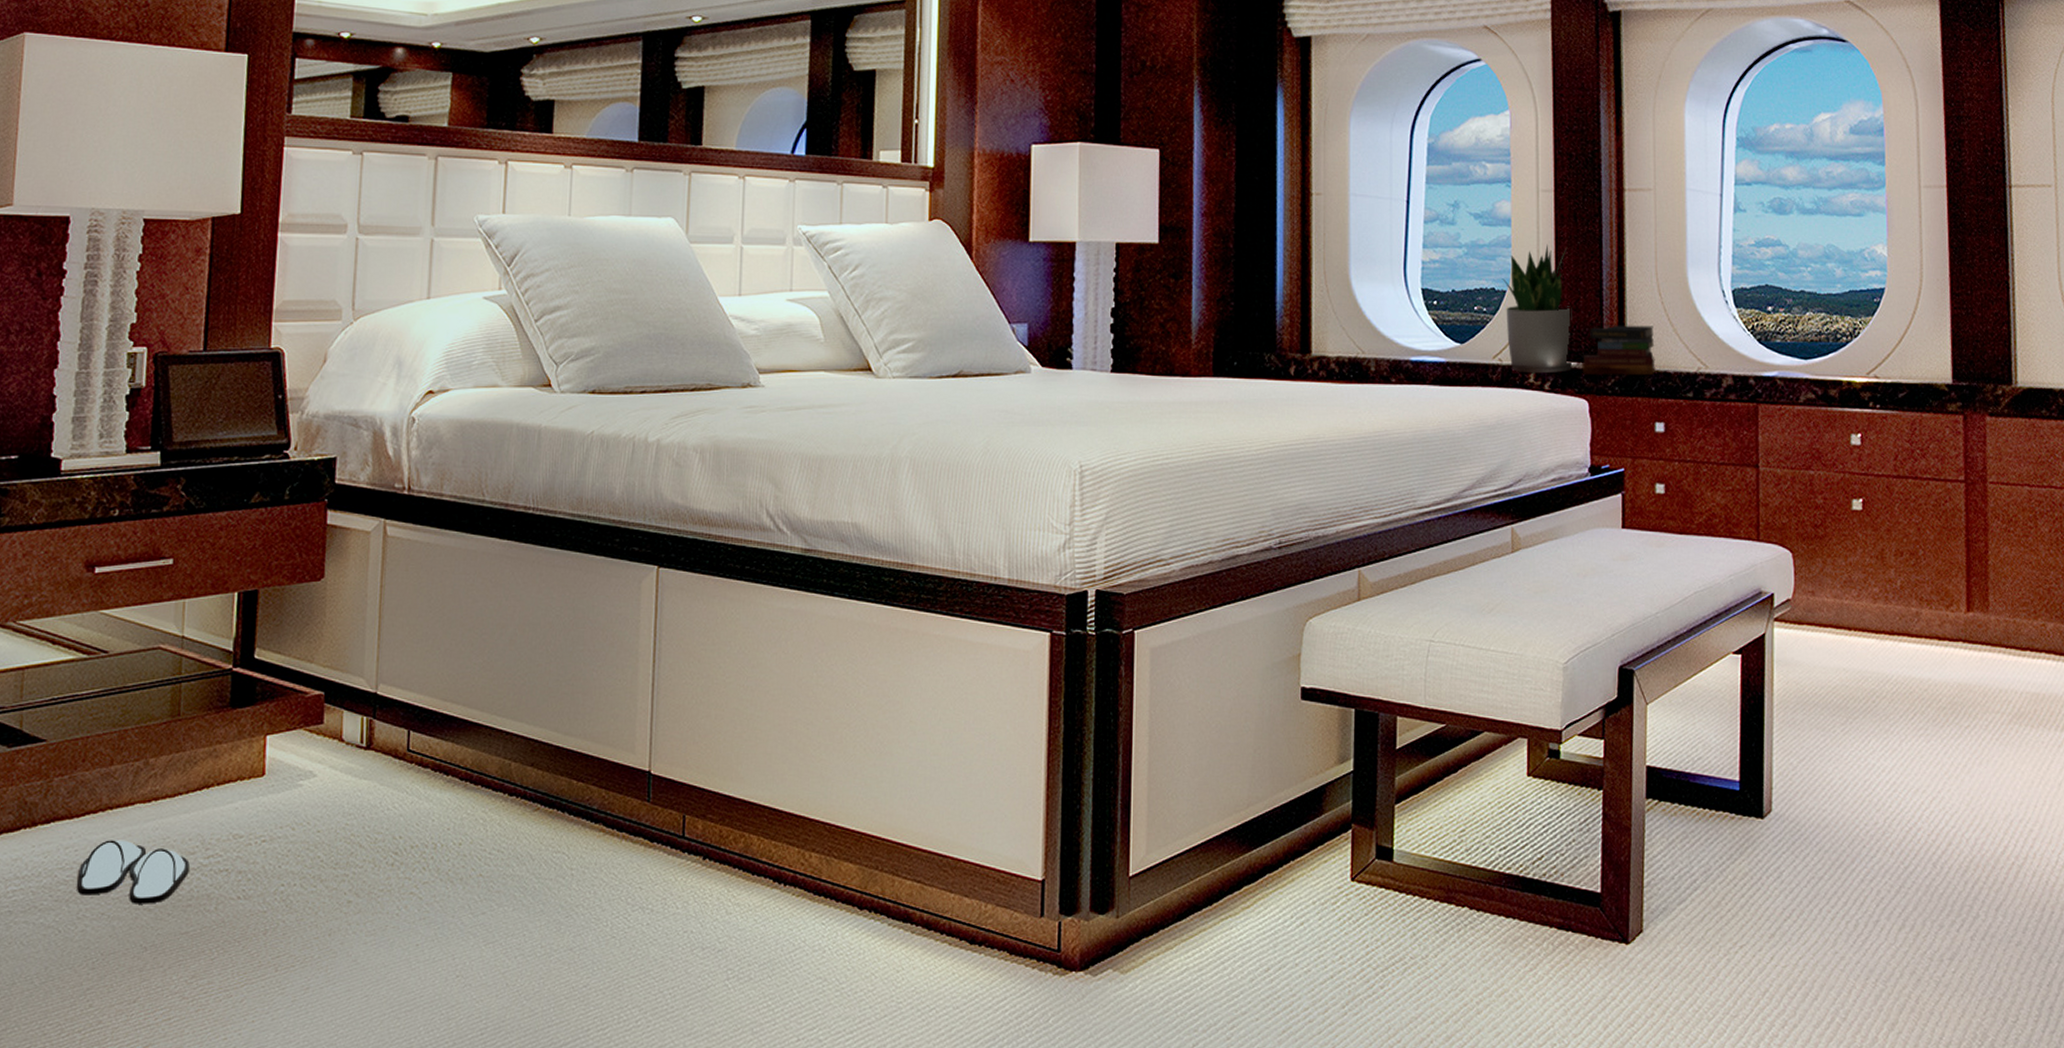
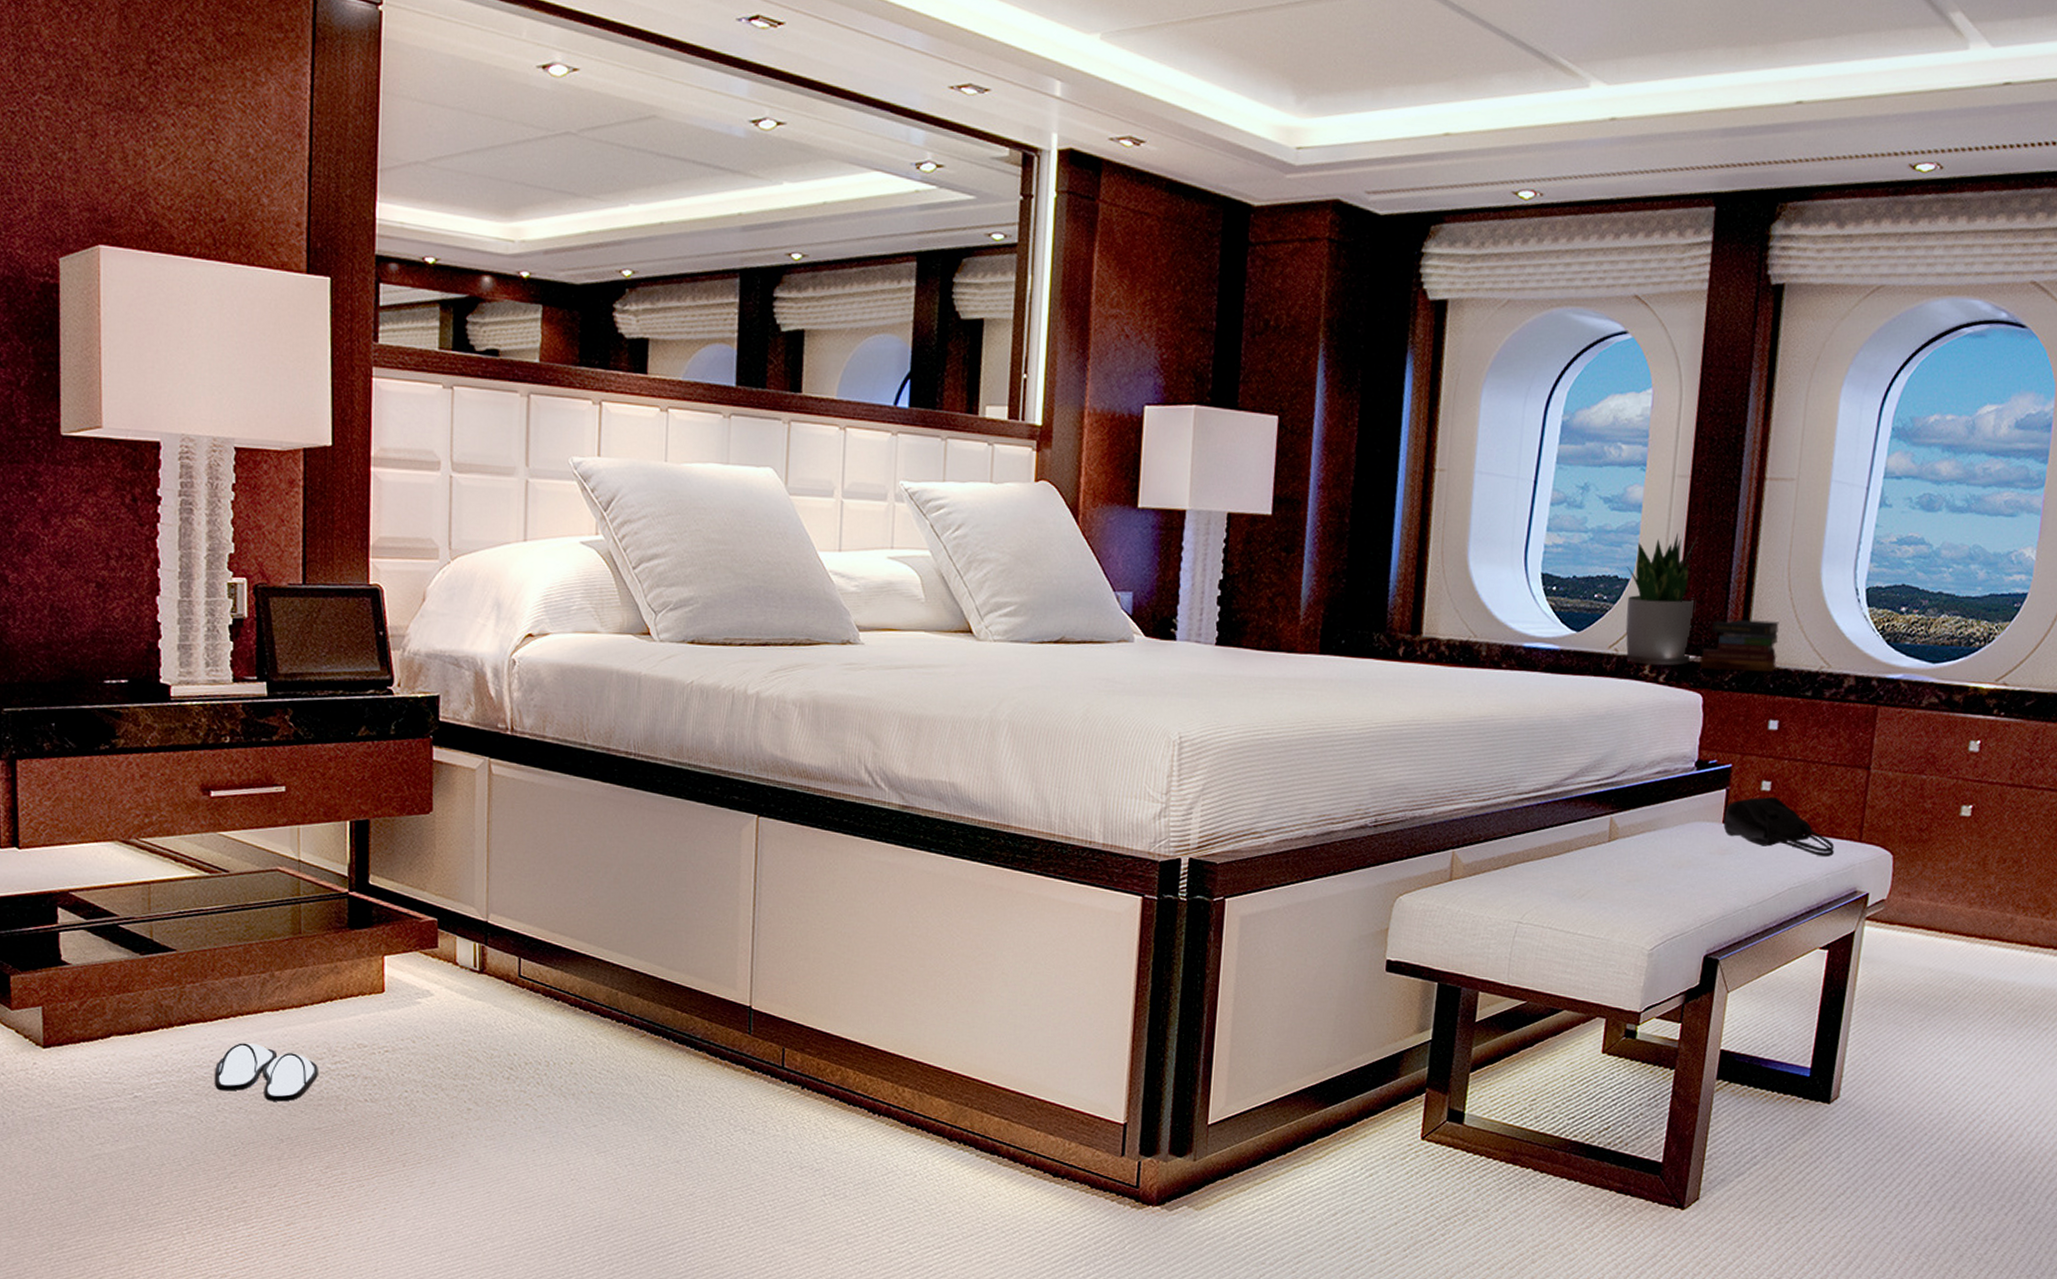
handbag: none [1623,499,1734,559] -> present [1723,796,1835,858]

